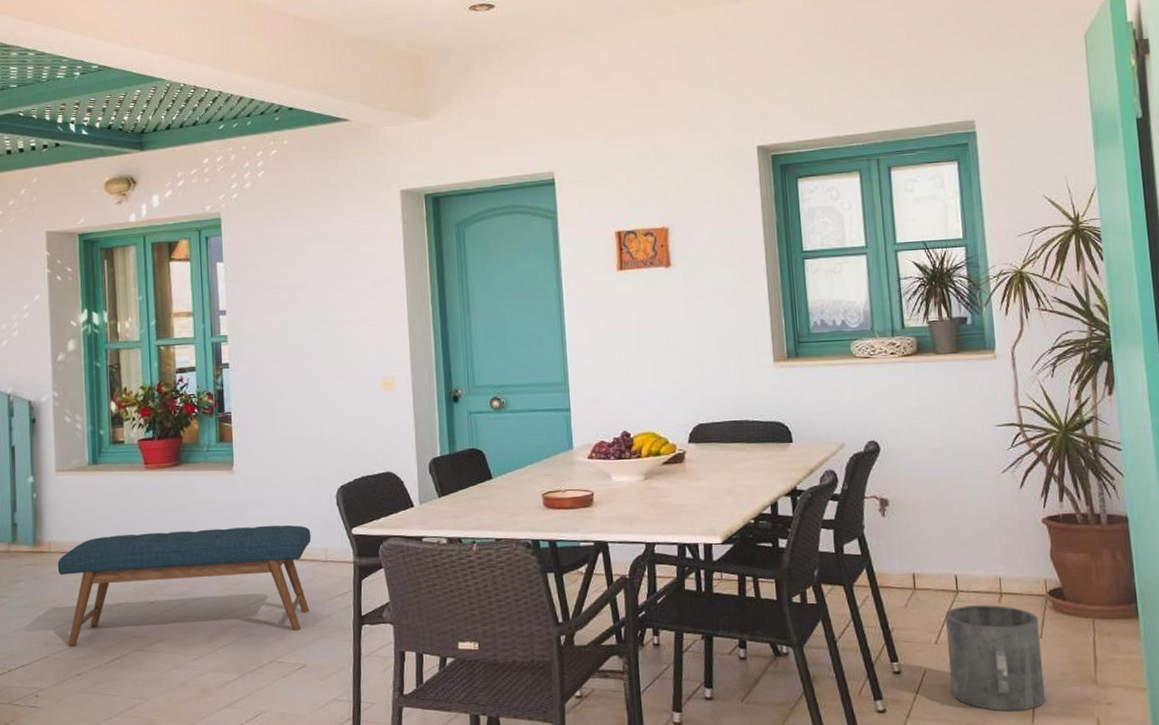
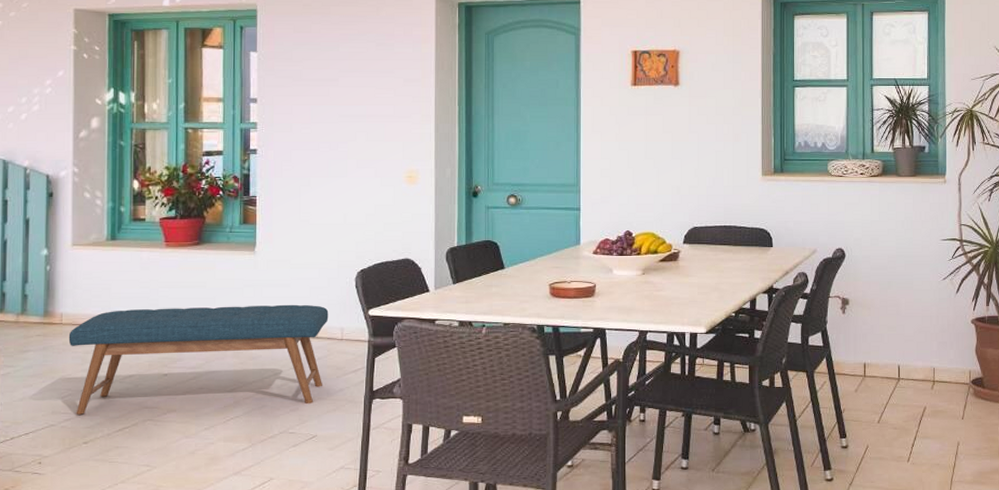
planter pot: present [945,605,1046,712] -> none [888,391,963,480]

